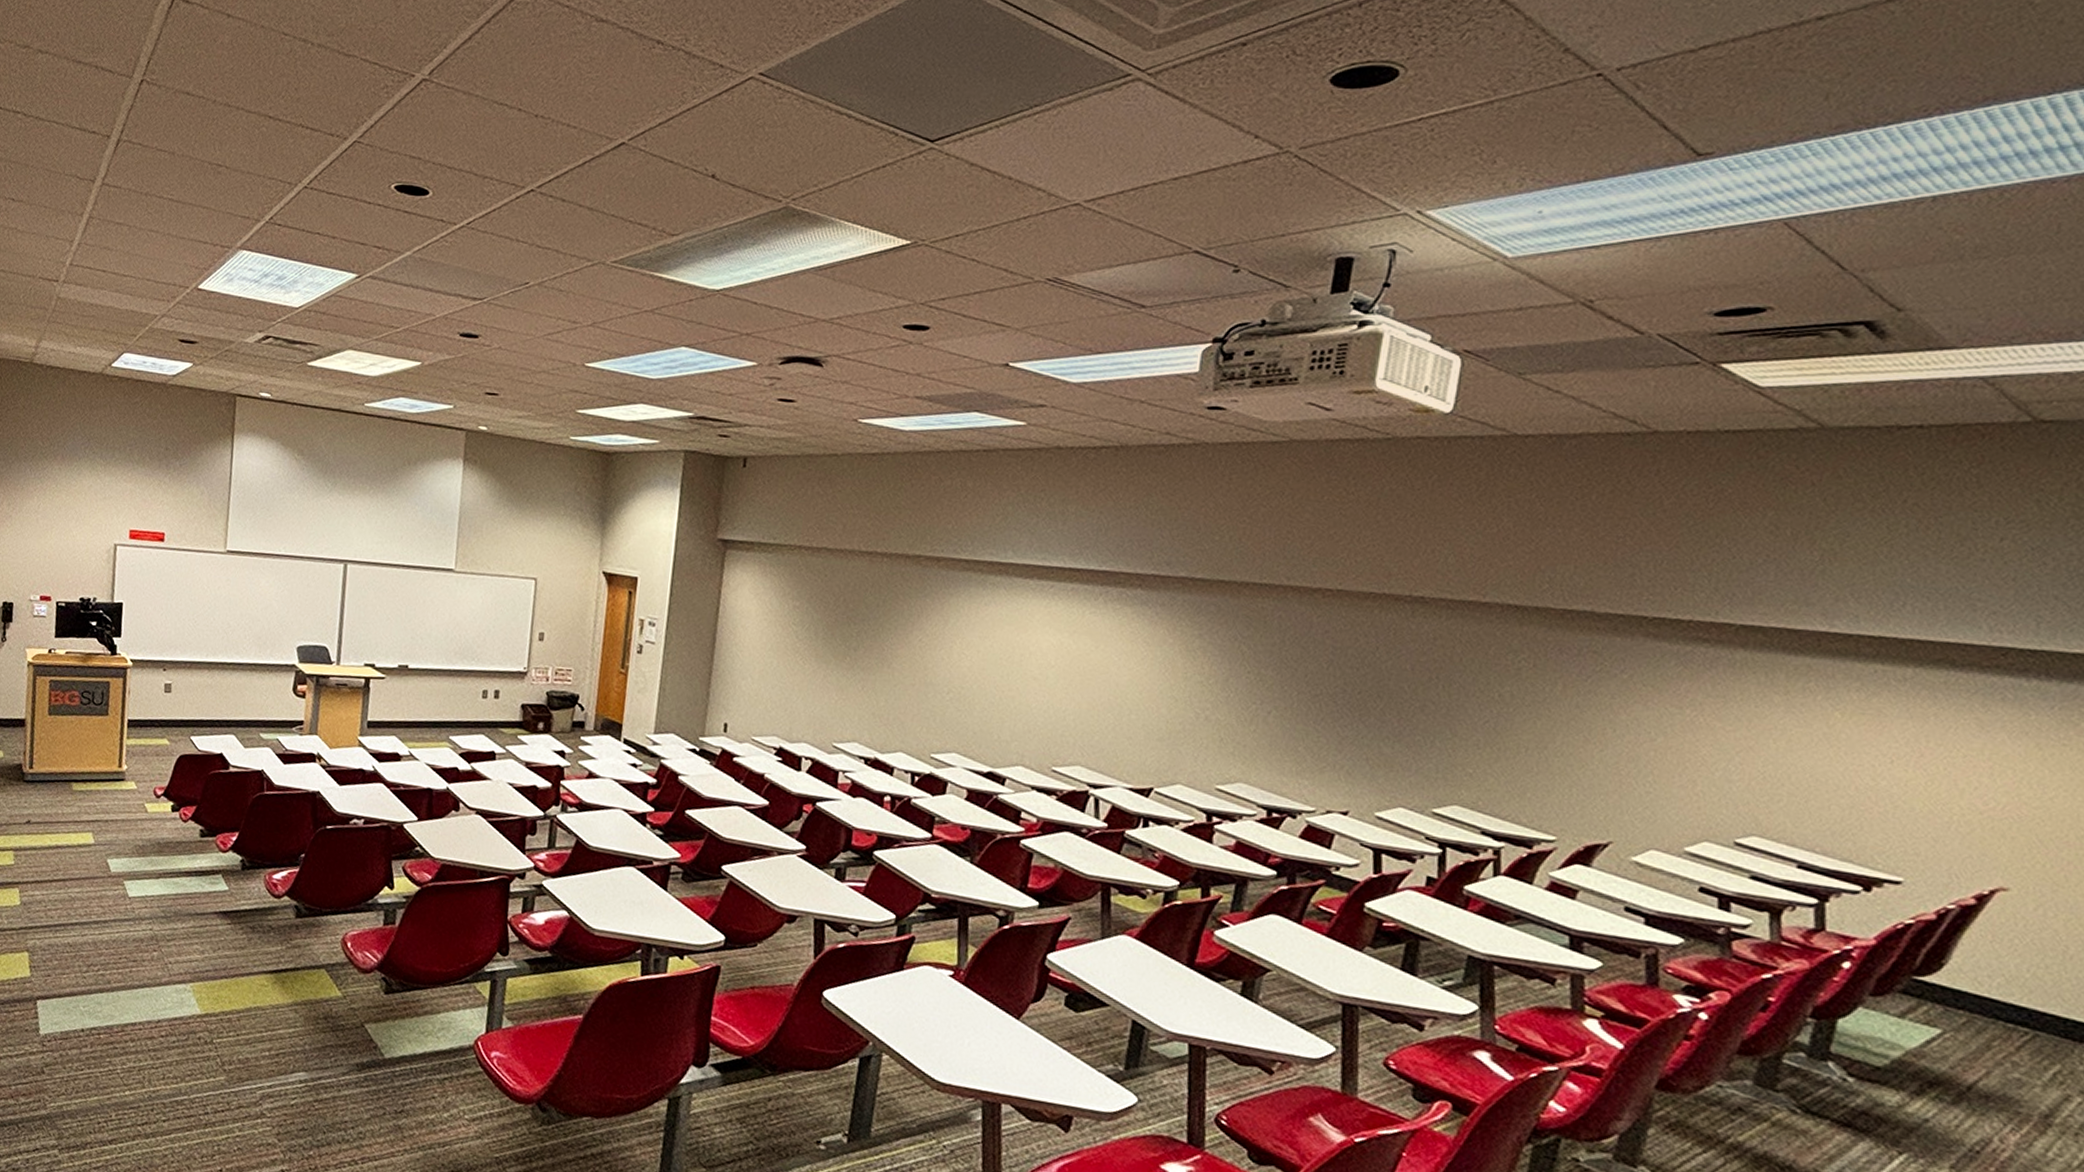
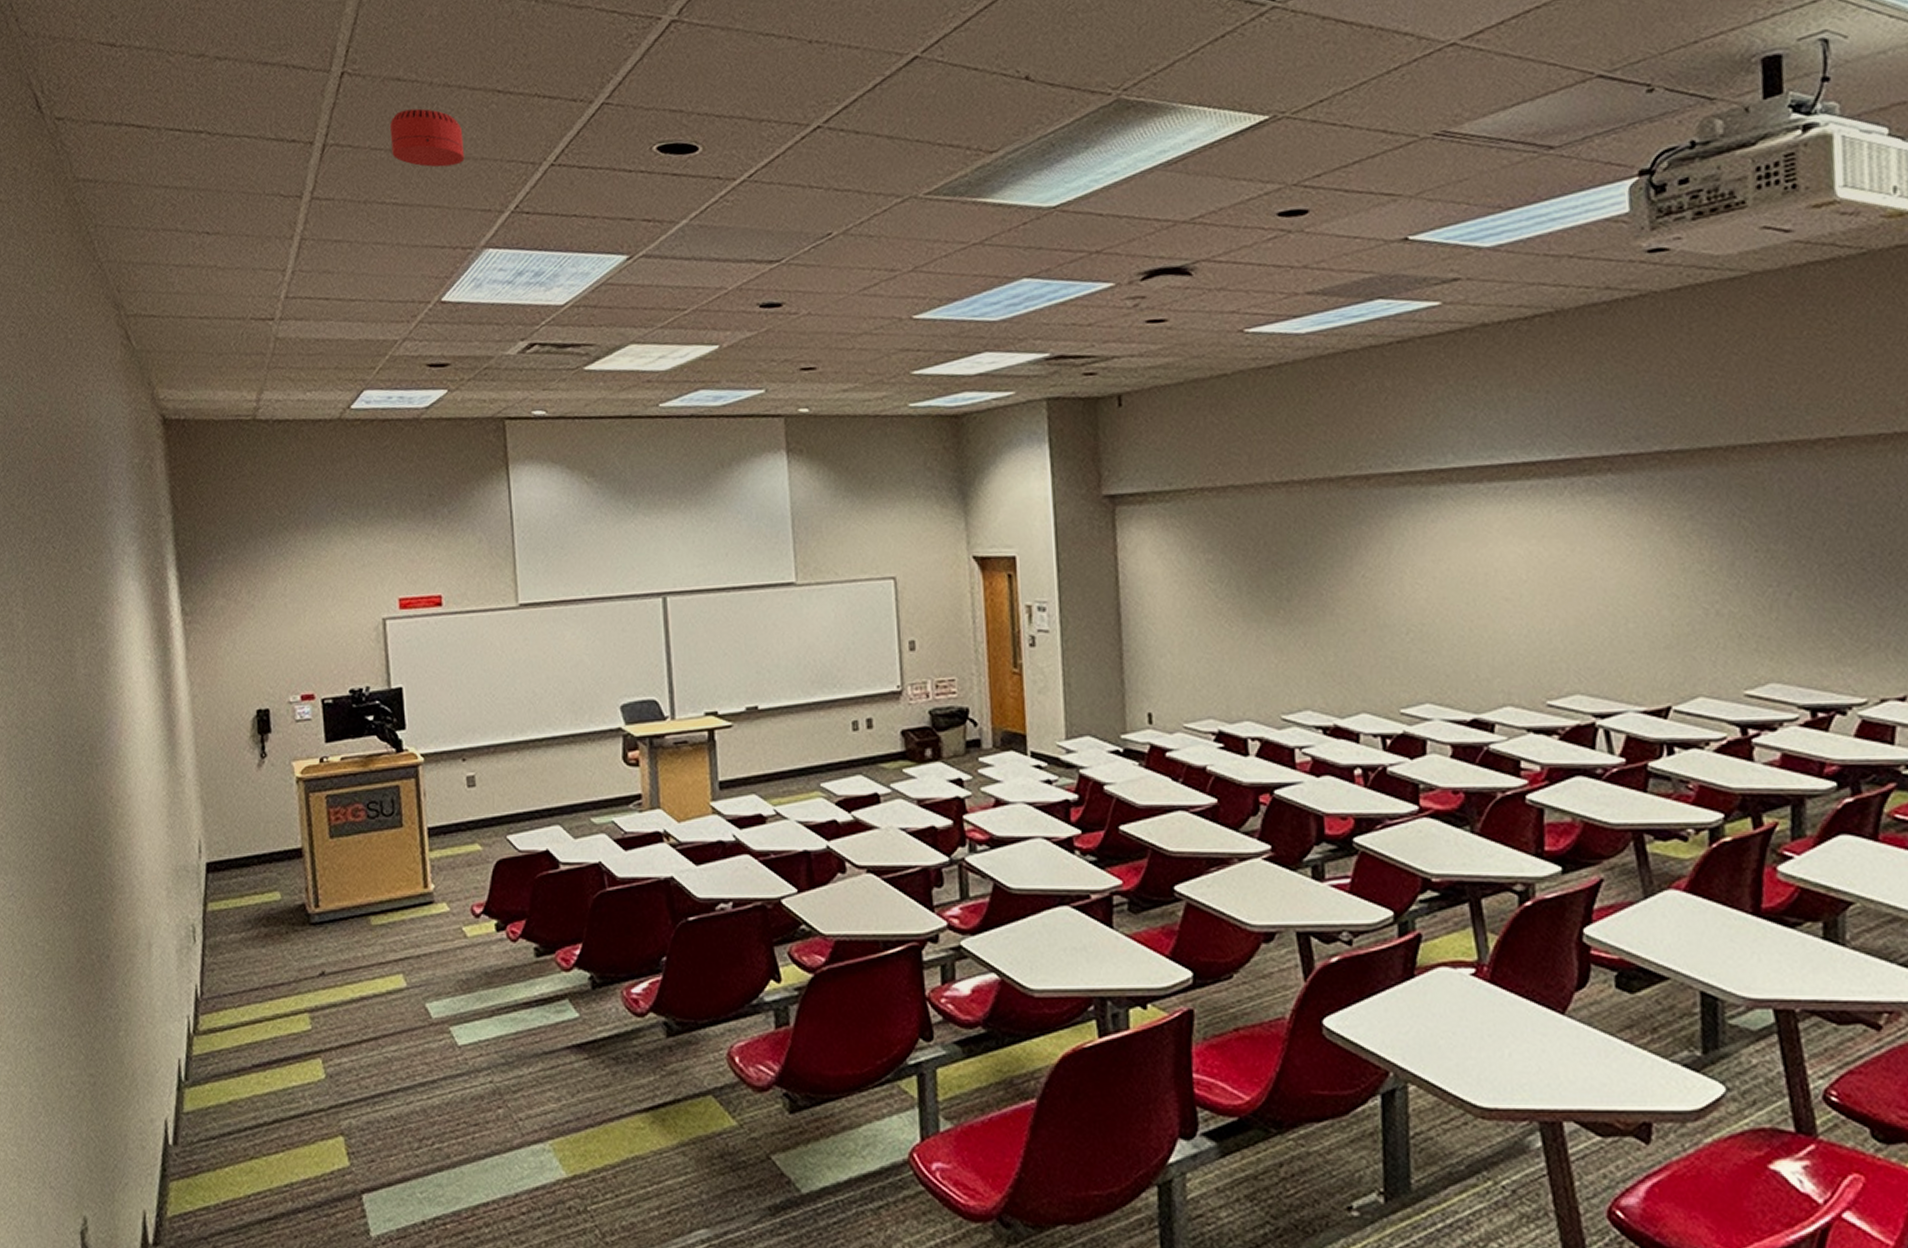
smoke detector: none [174,121,236,175] -> present [390,108,465,168]

